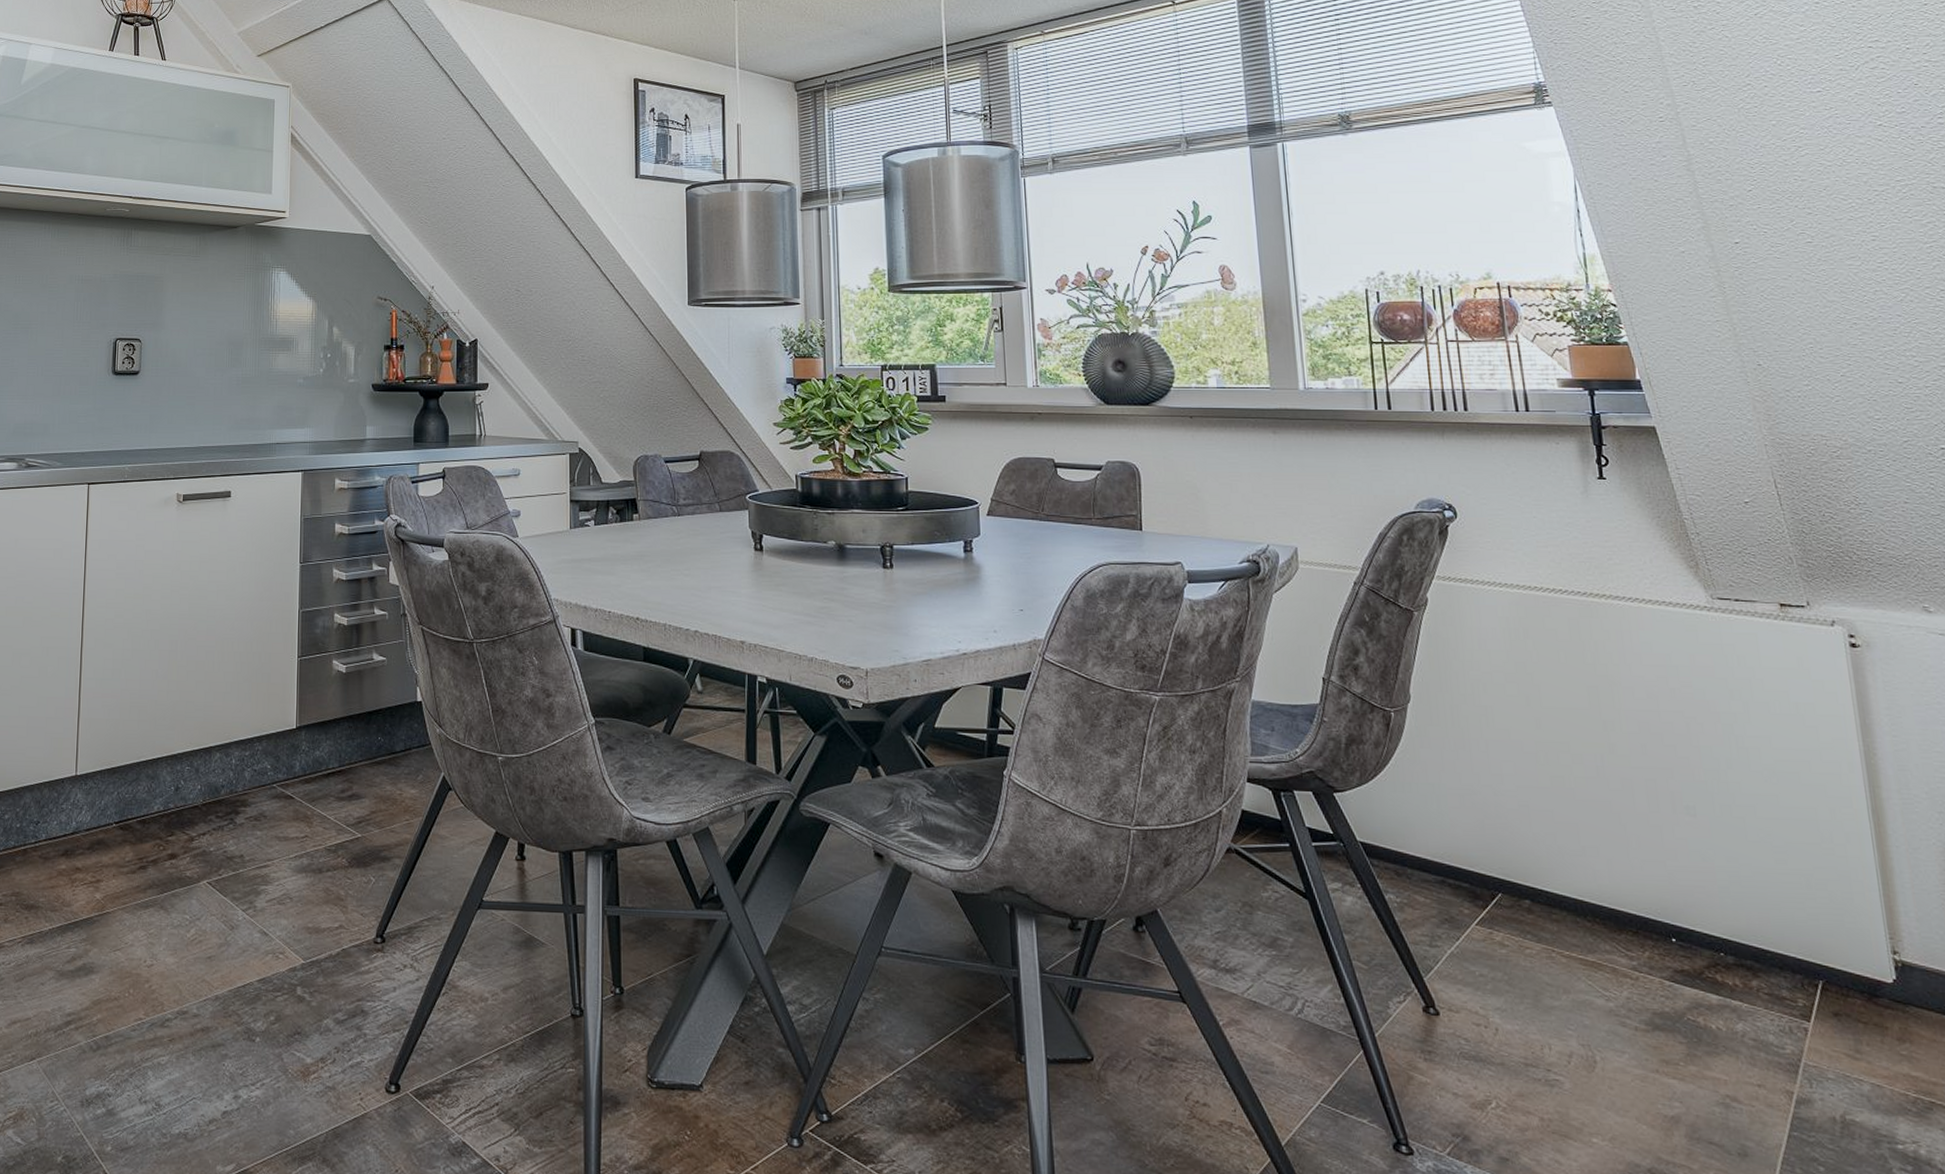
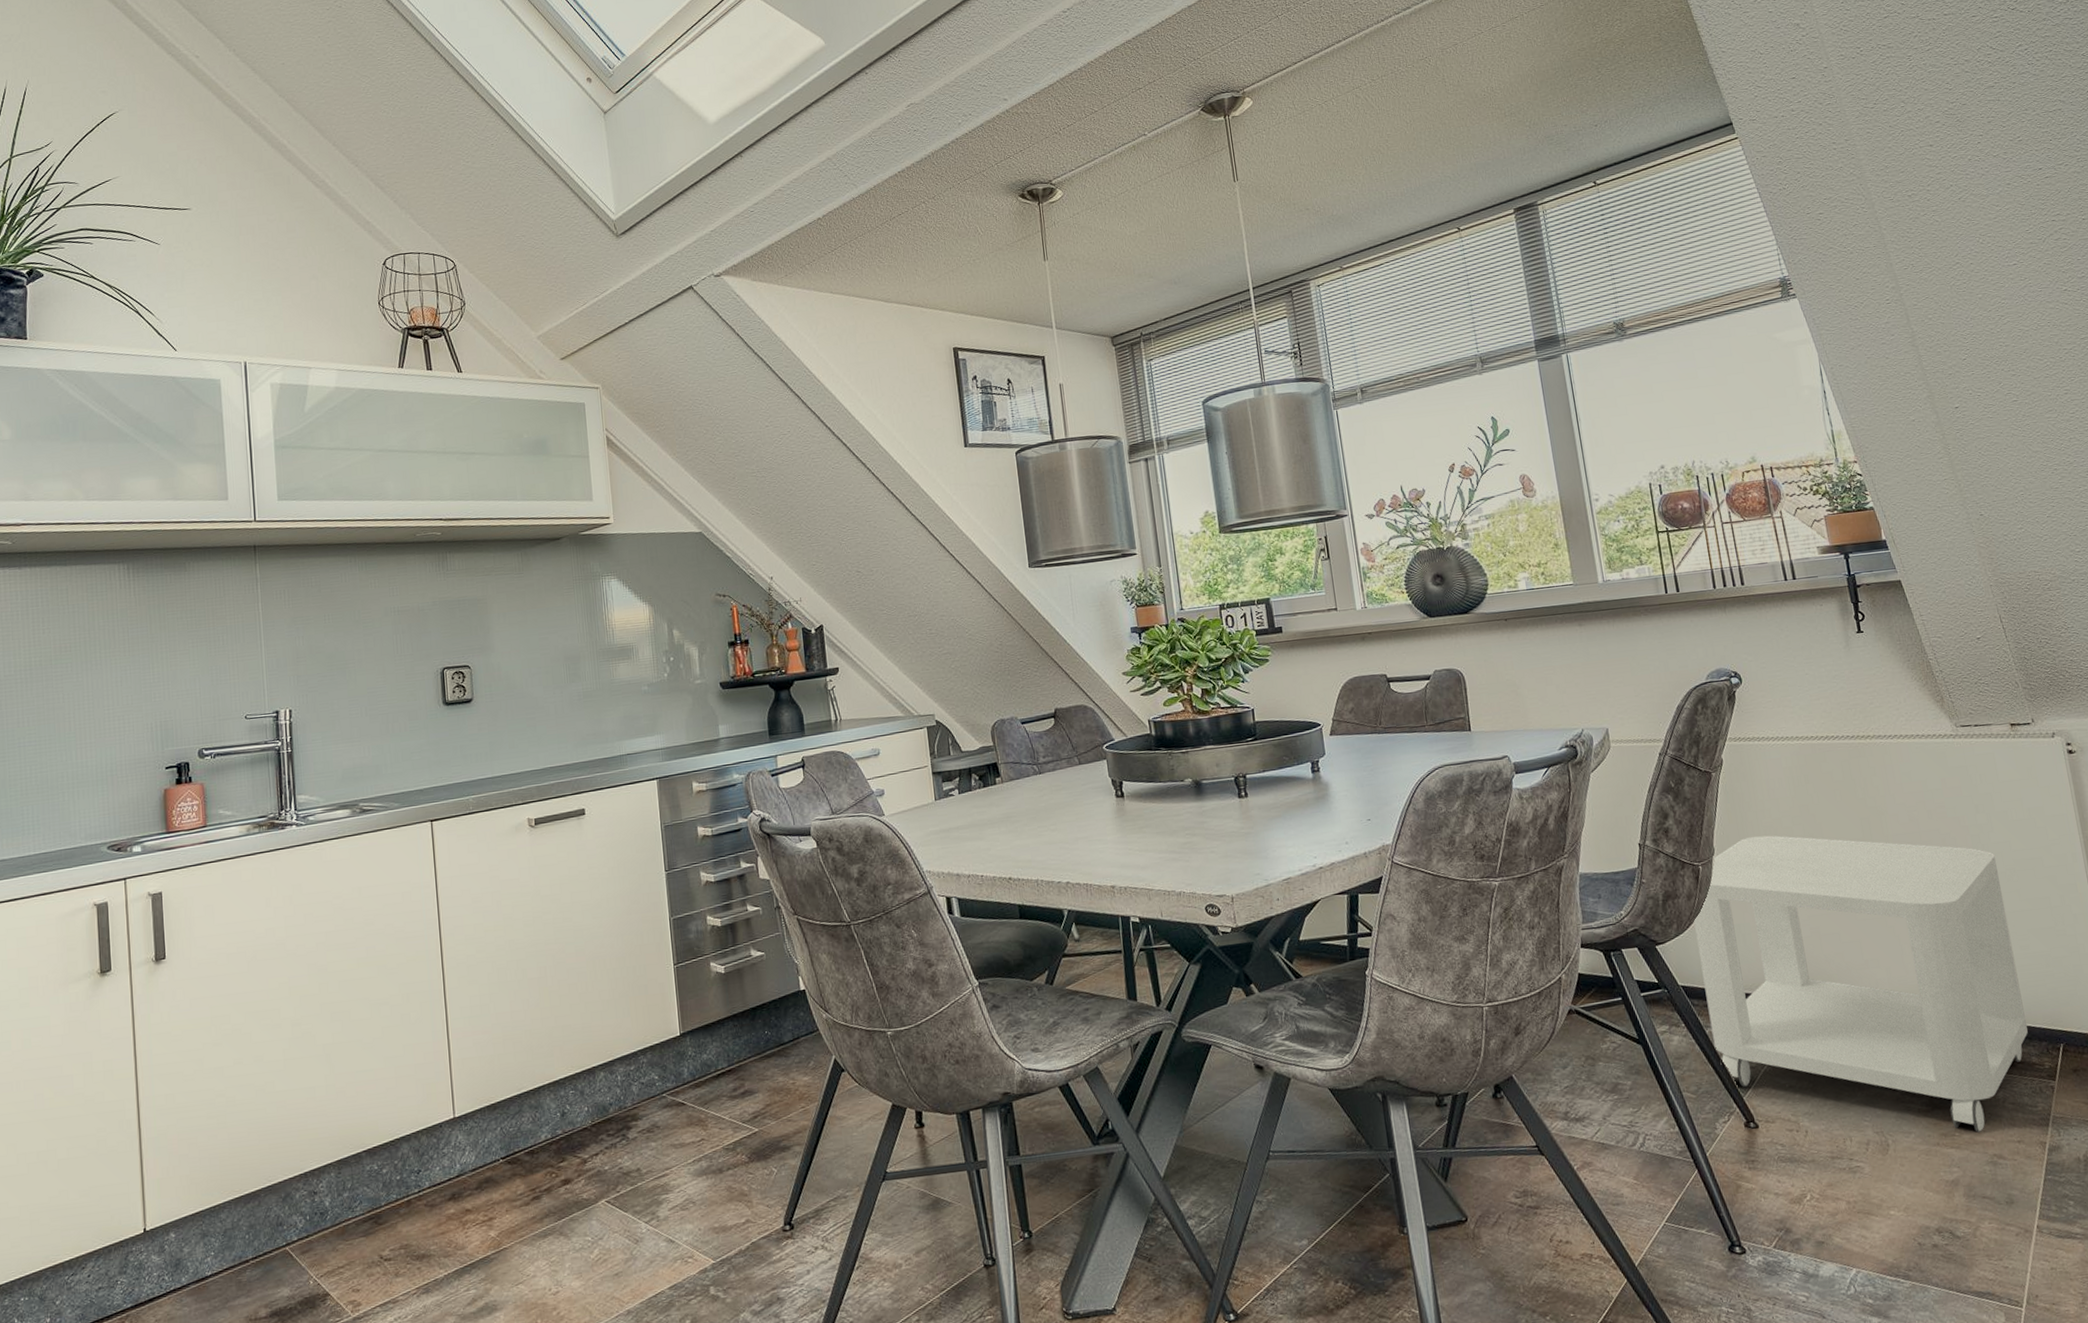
side table: none [1380,689,1779,1066] -> present [1694,835,2028,1133]

